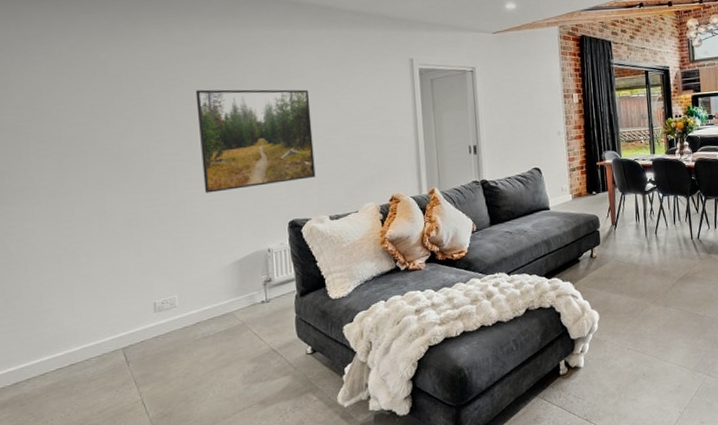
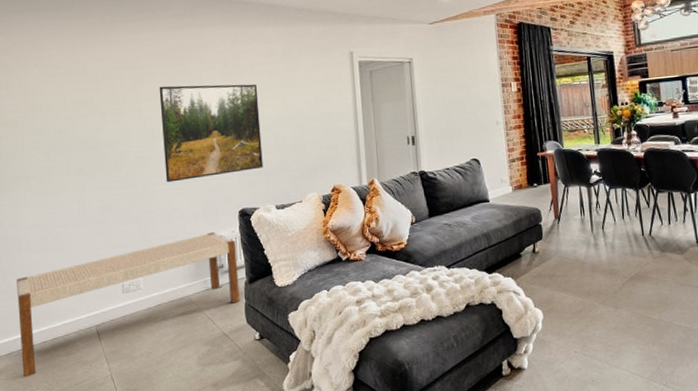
bench: none [23,244,290,408] -> present [17,231,240,377]

